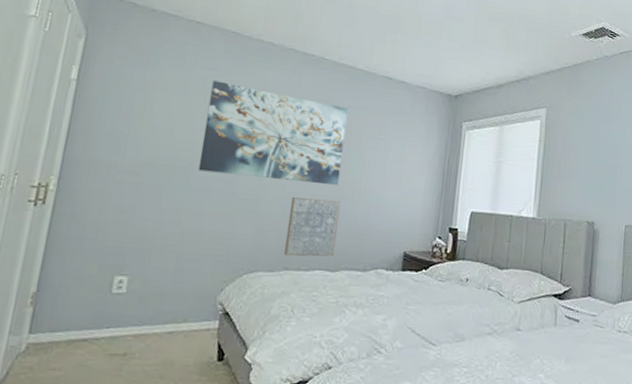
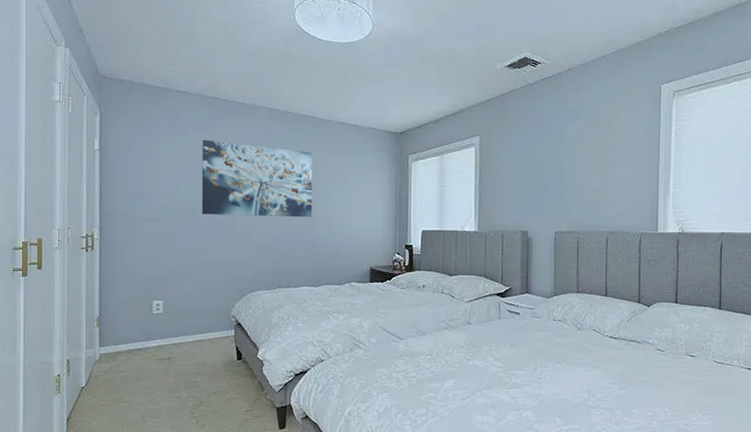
wall art: present [283,197,341,257] -> none [276,229,315,277]

